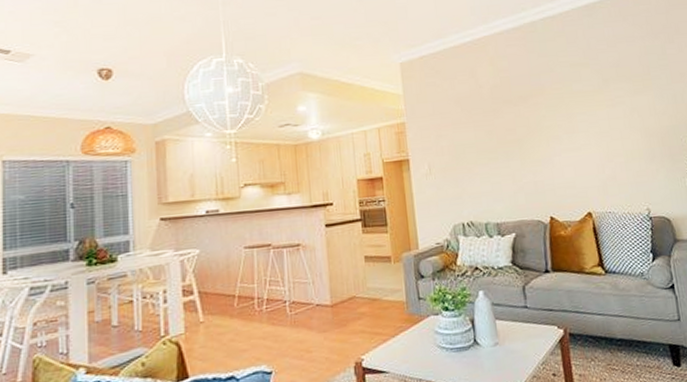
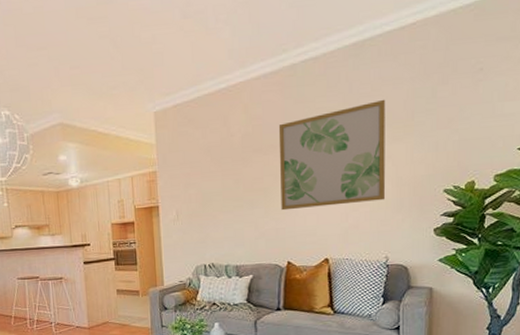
wall art: none [525,55,638,163] -> present [278,99,386,211]

